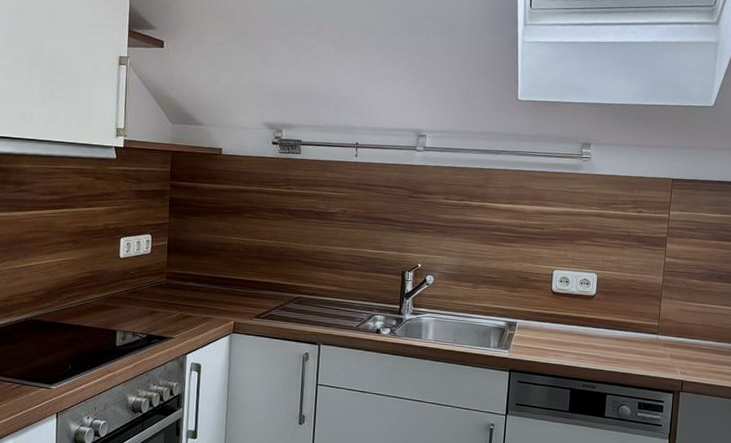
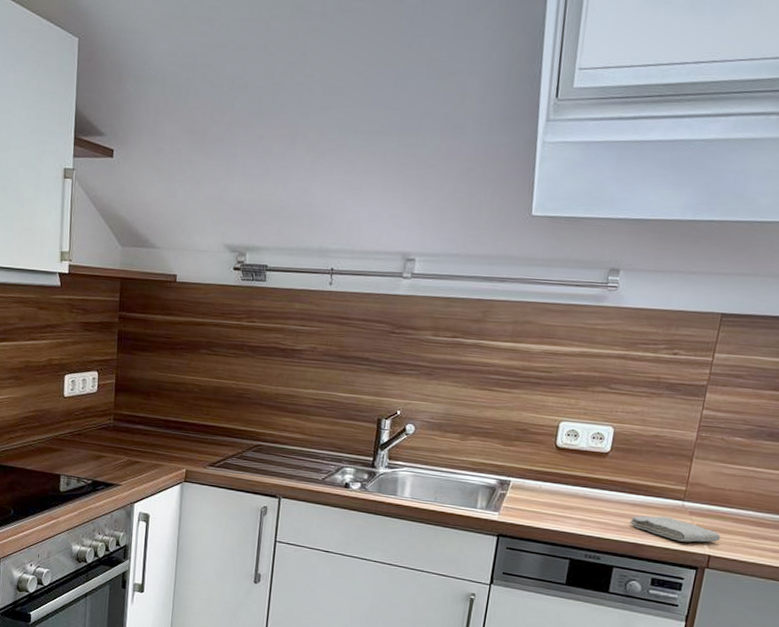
washcloth: none [616,348,689,370] -> present [629,515,720,543]

